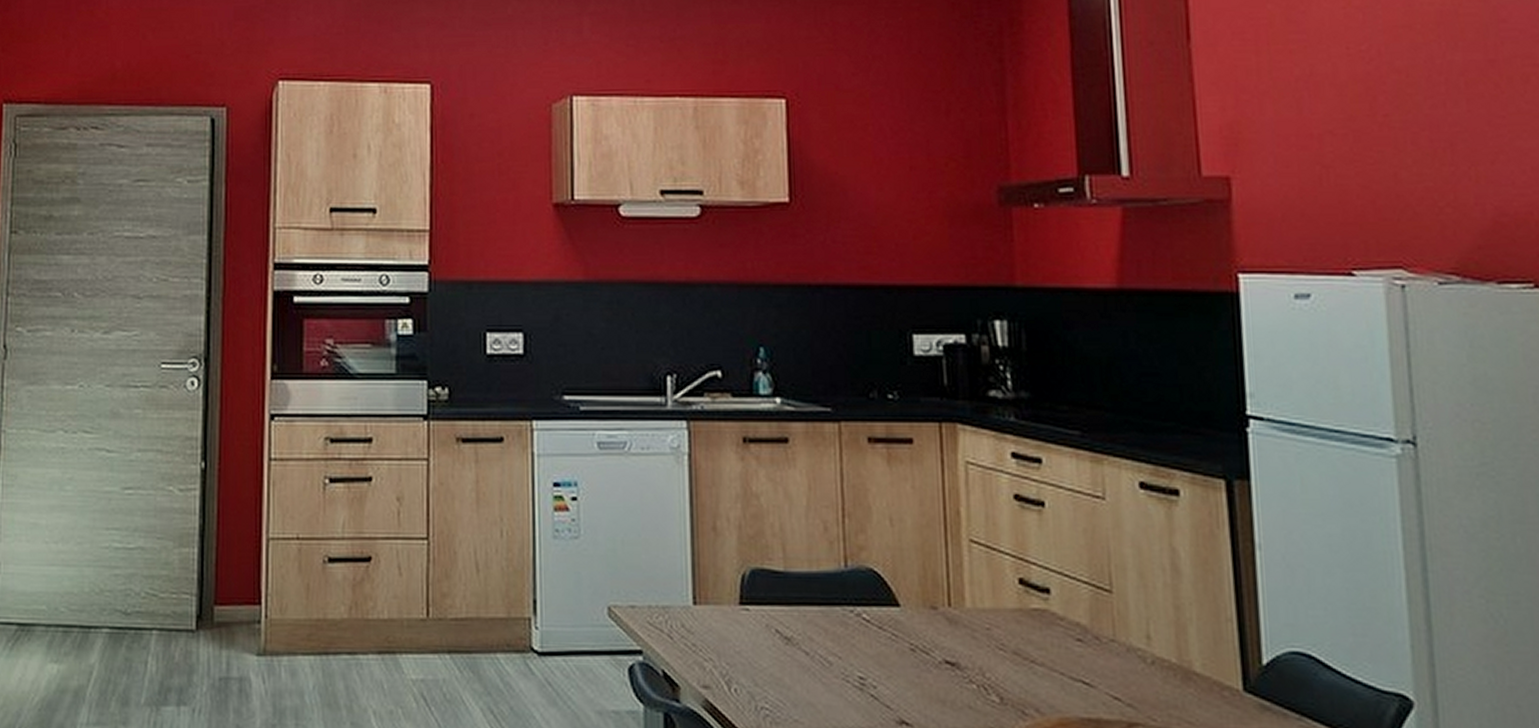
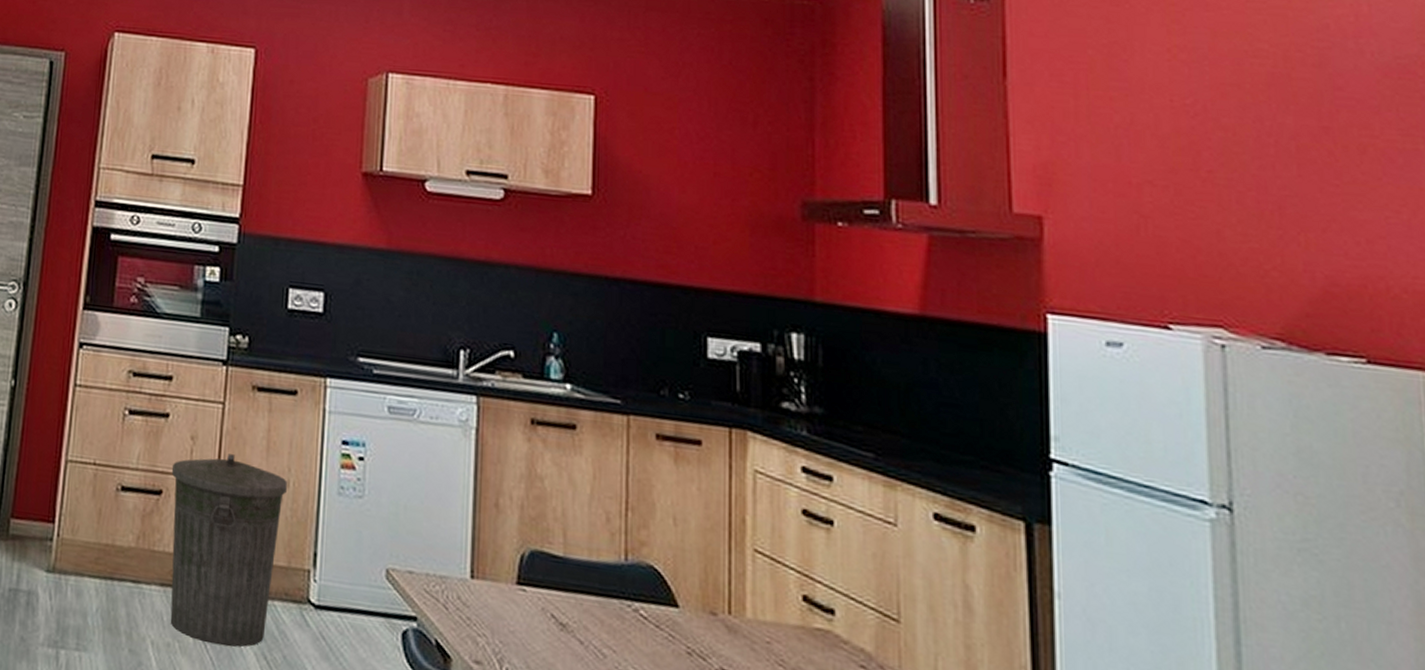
trash can: none [379,511,501,706] -> present [170,454,288,647]

